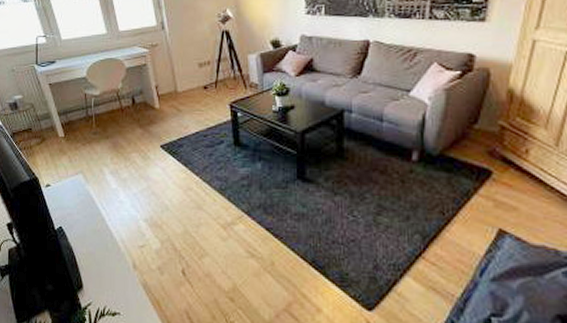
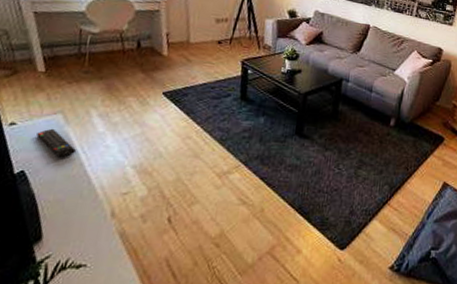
remote control: none [66,187,97,214] -> present [37,128,76,158]

